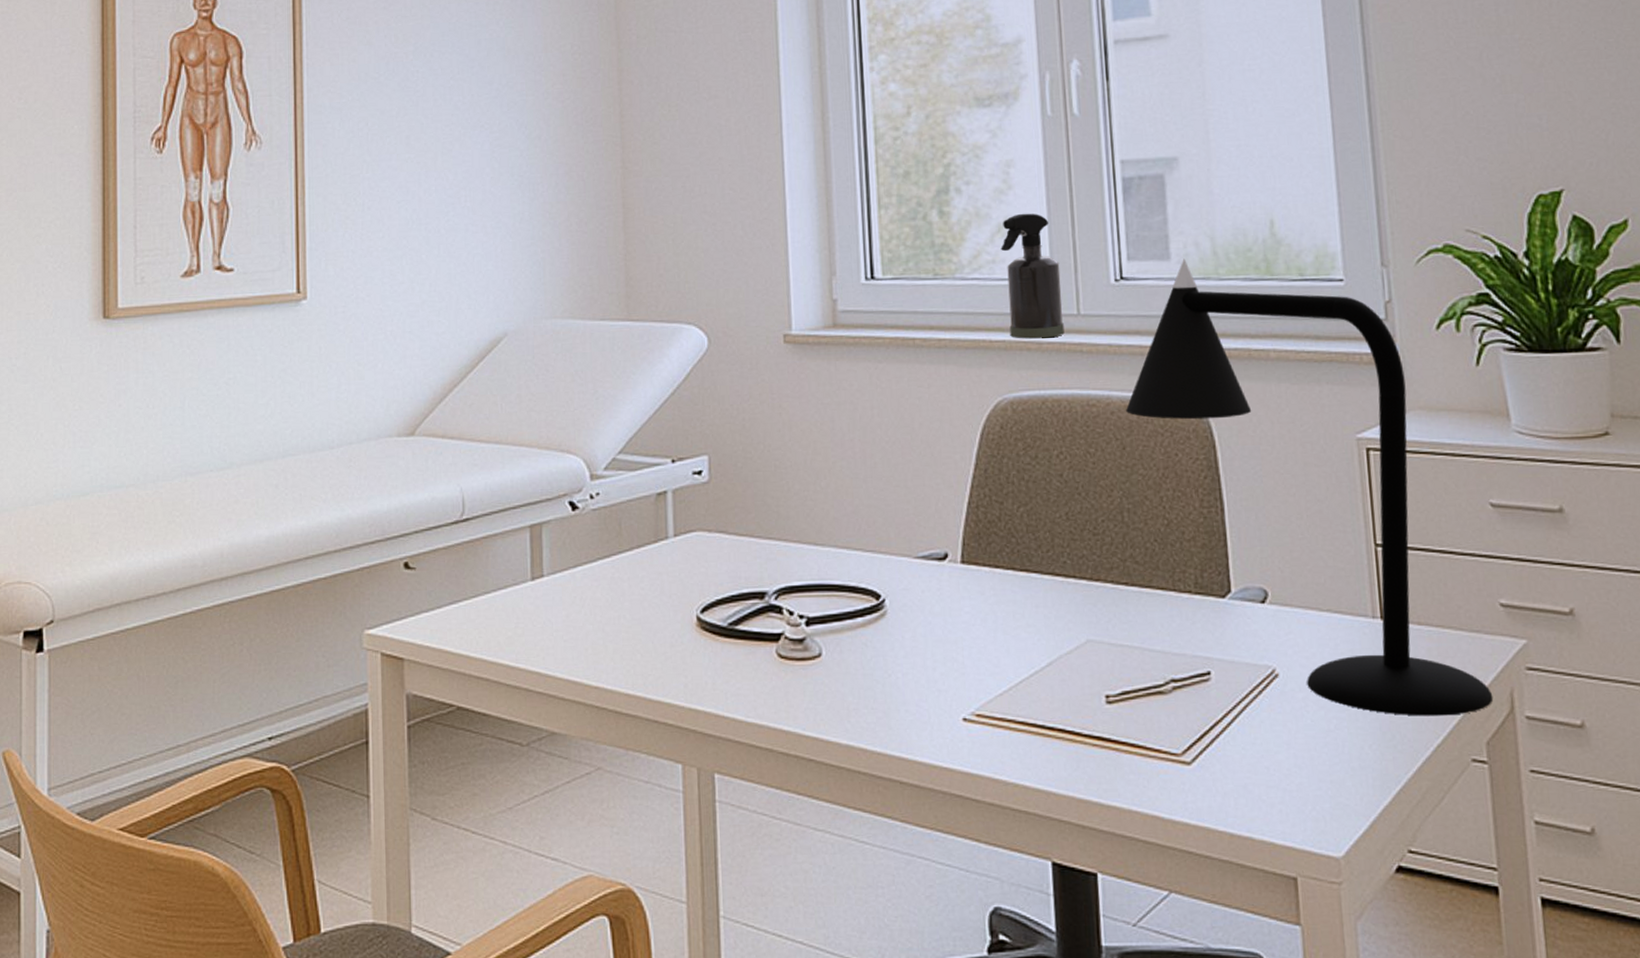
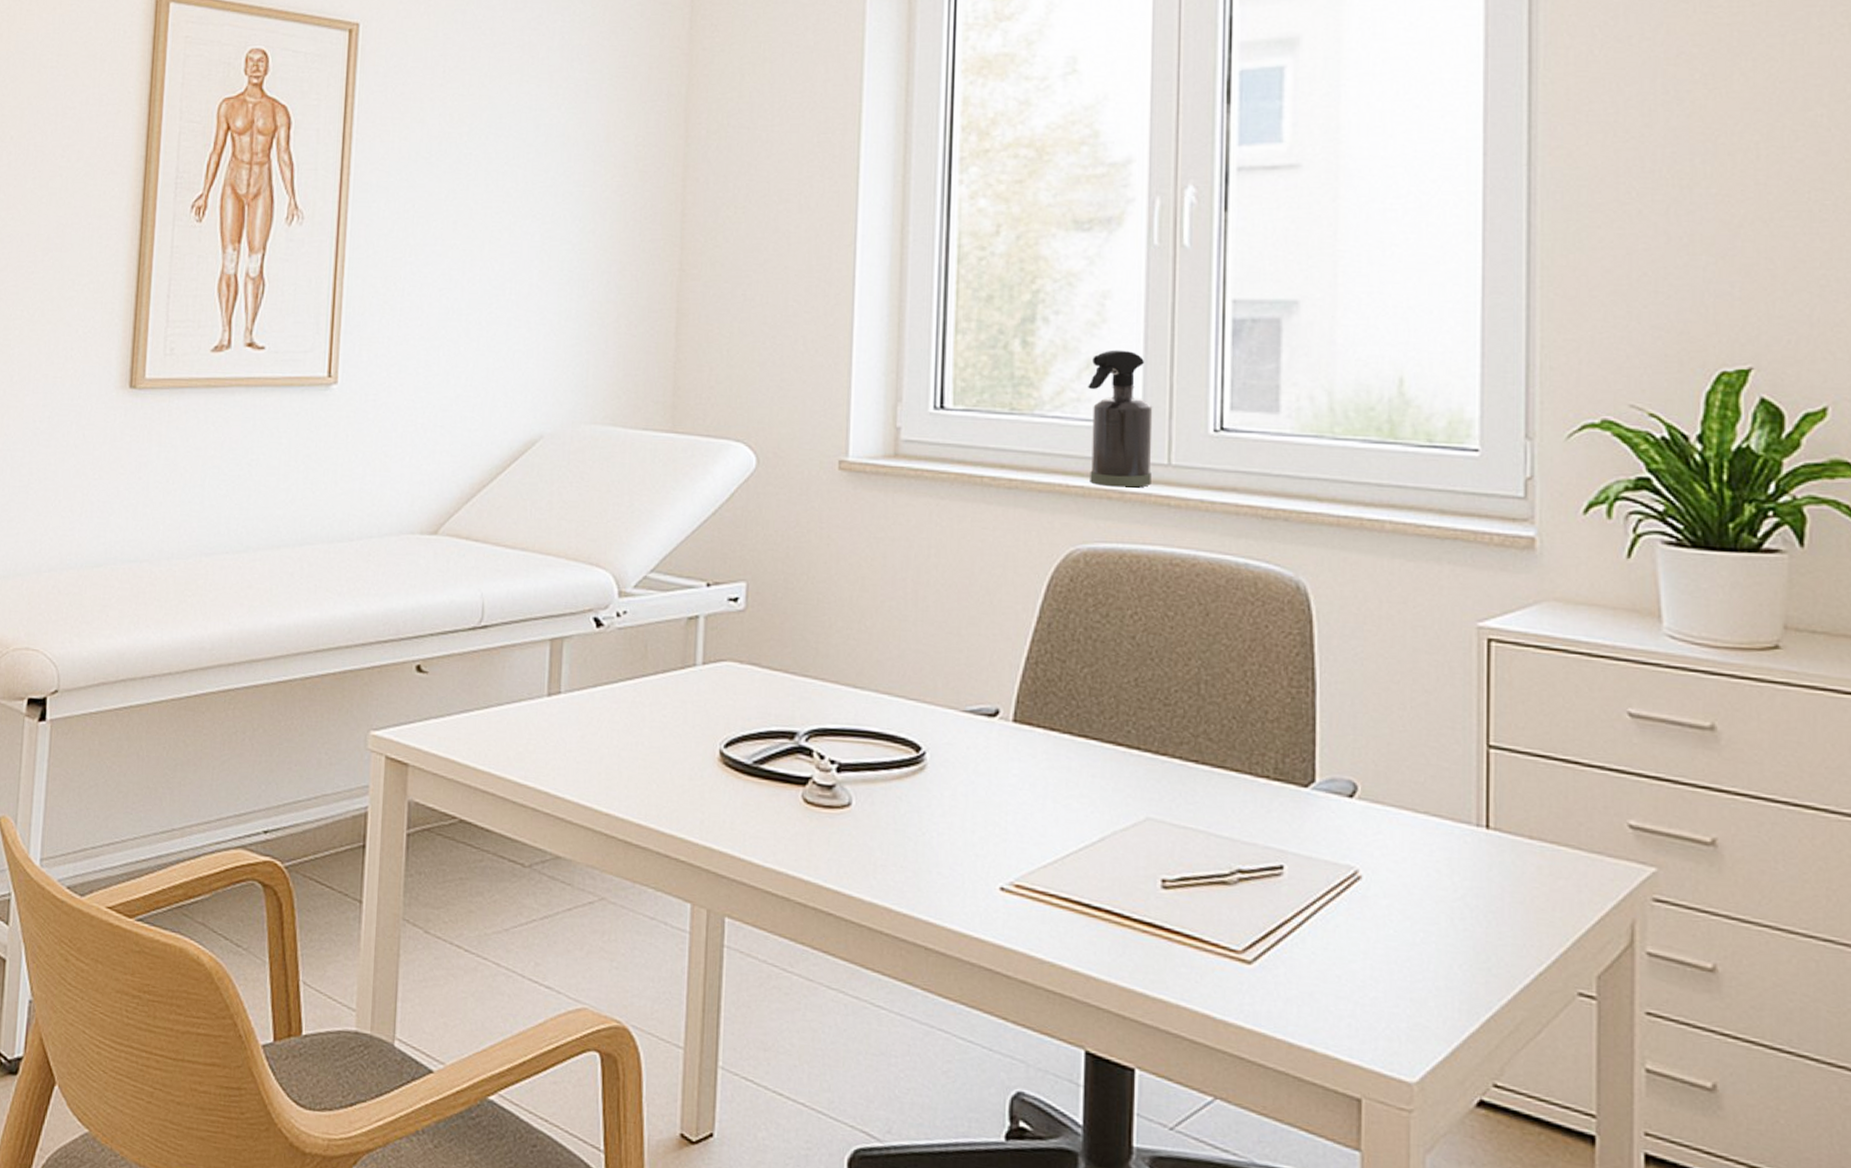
desk lamp: present [1125,258,1493,716] -> none [1212,412,1610,943]

